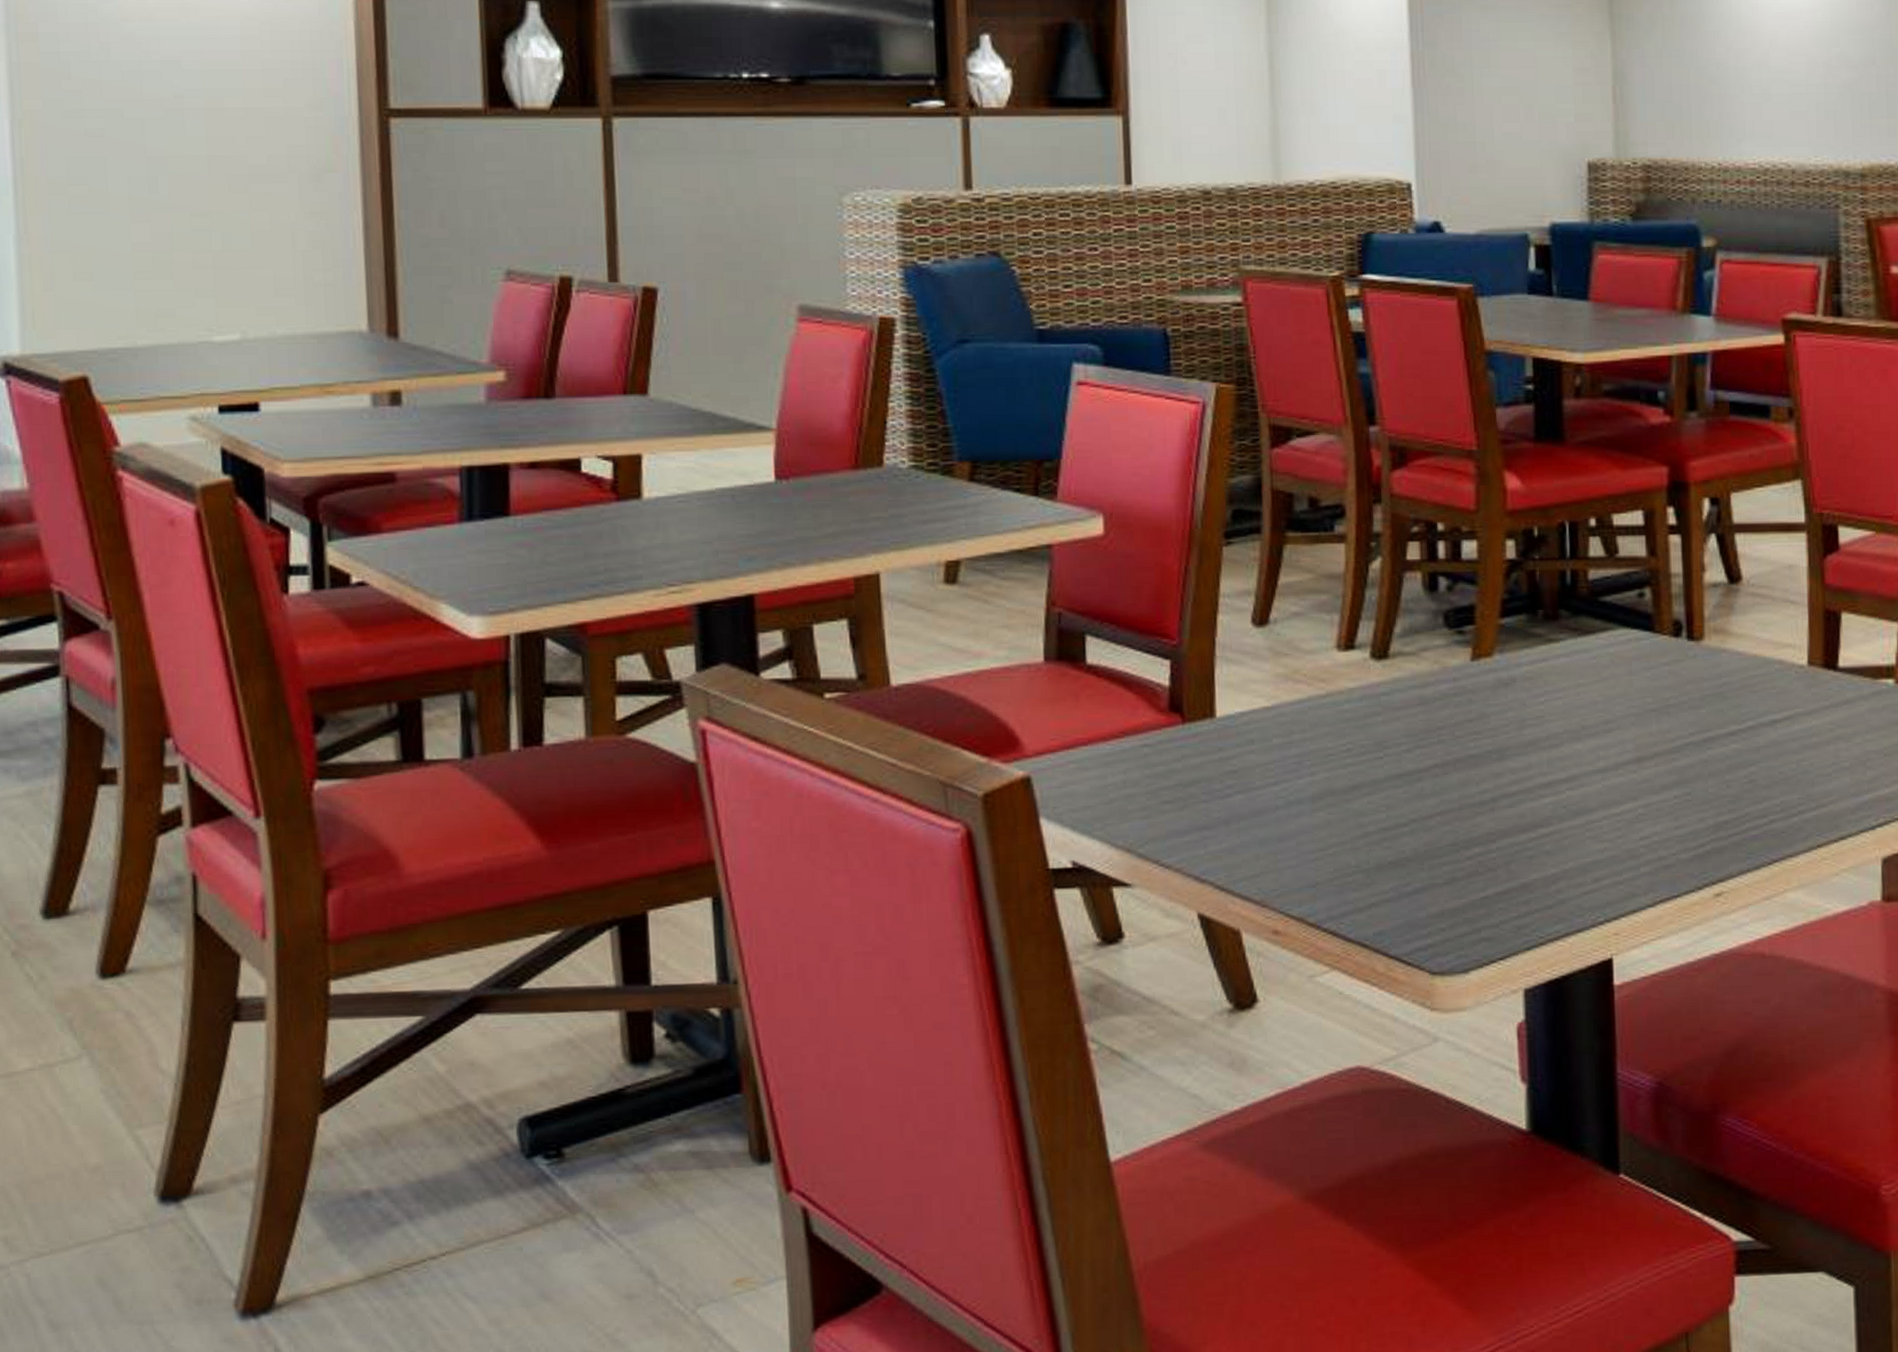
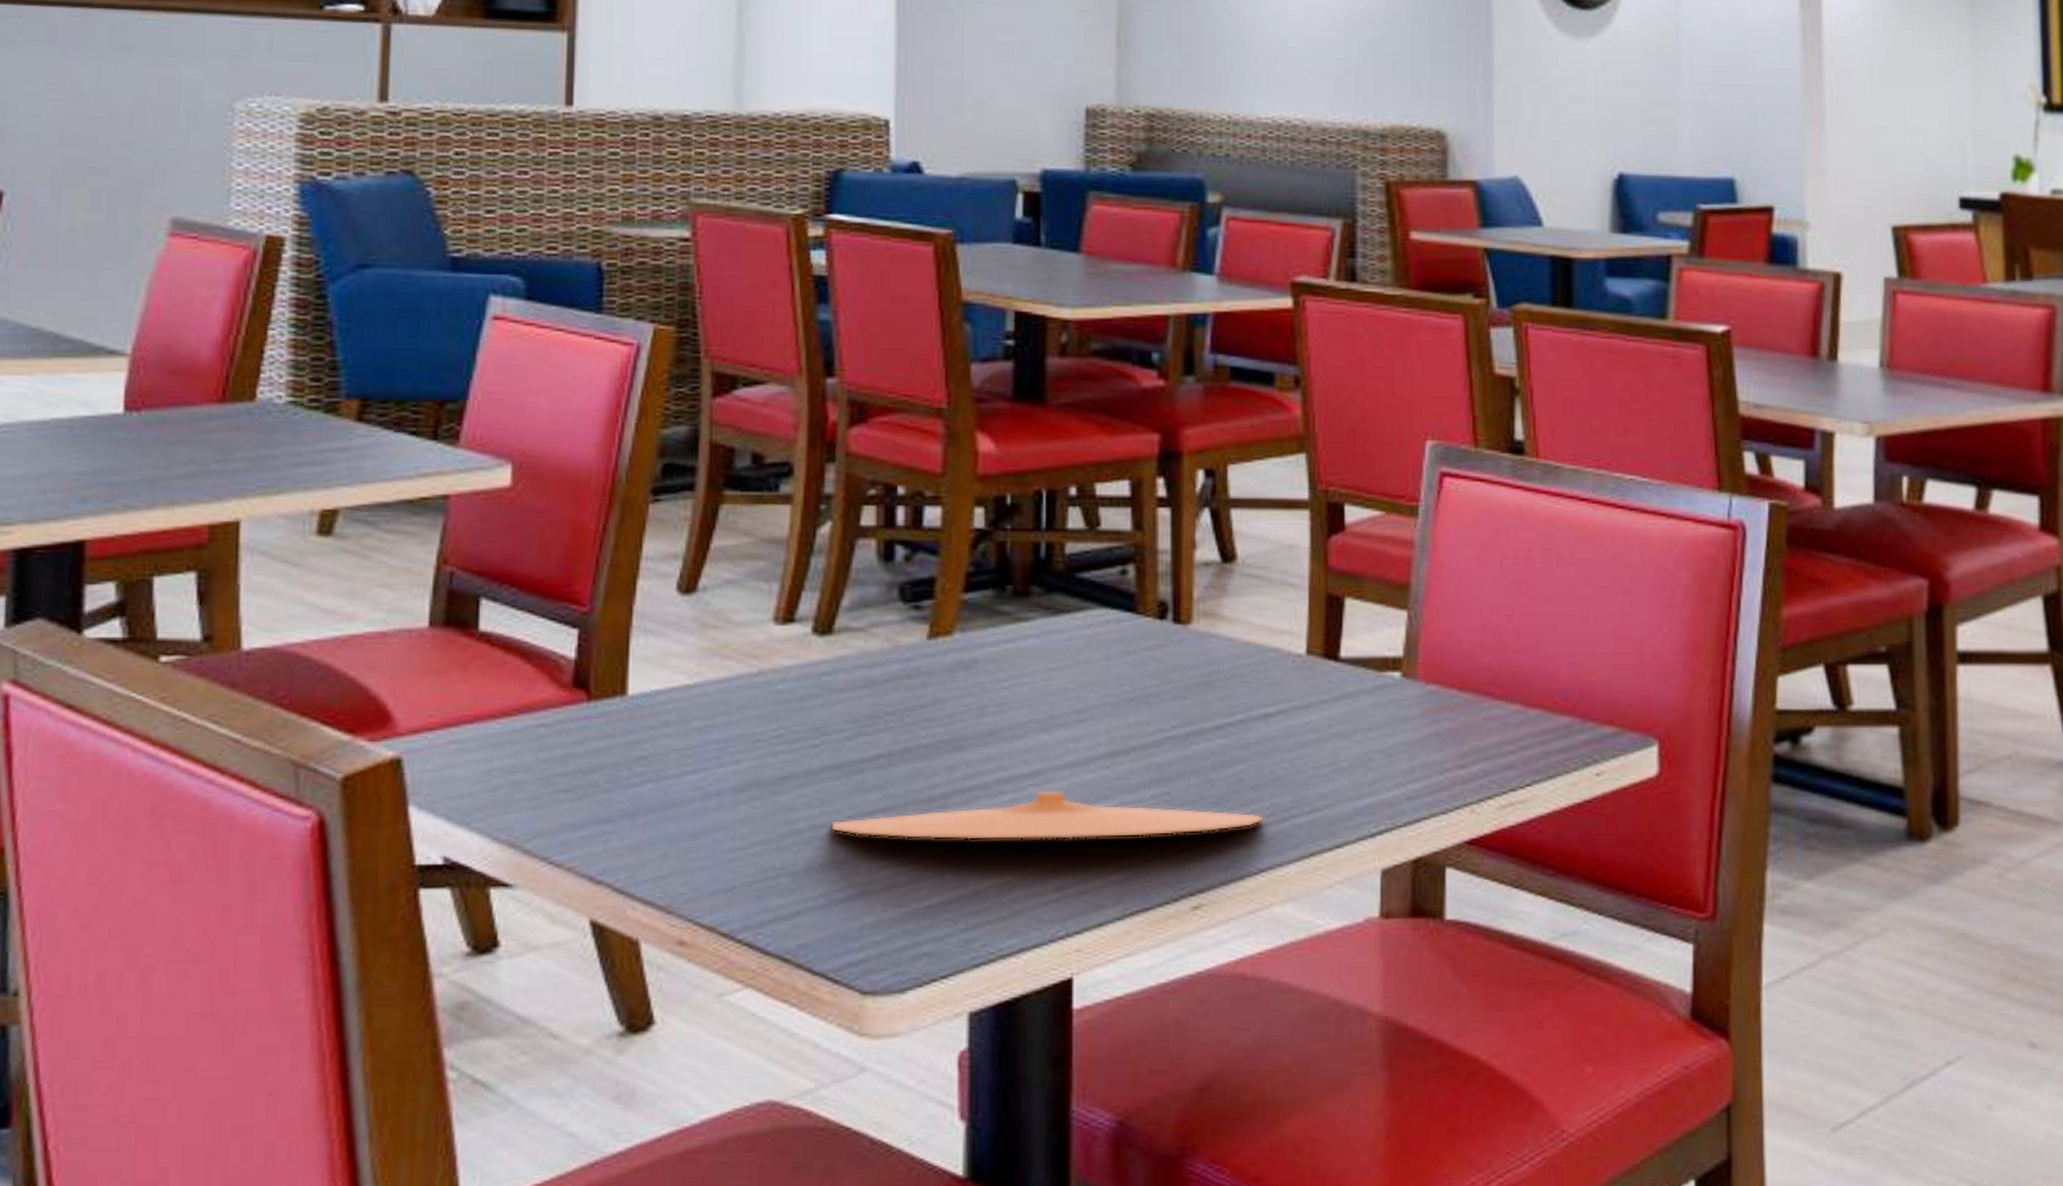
plate: none [1398,793,1776,839] -> present [832,790,1265,841]

